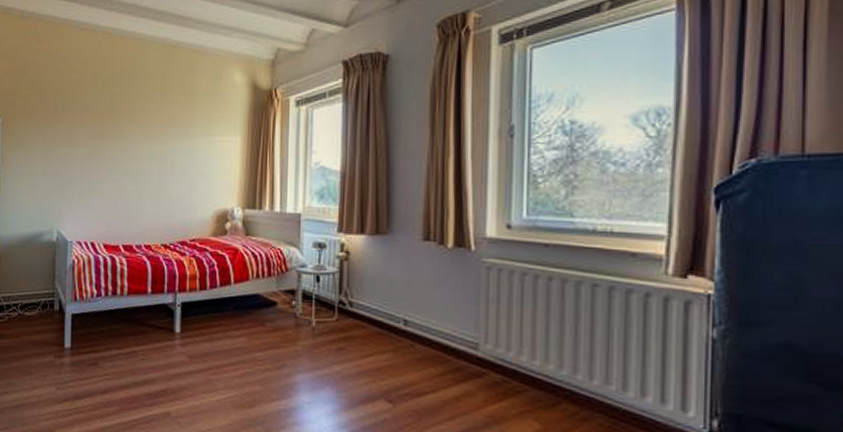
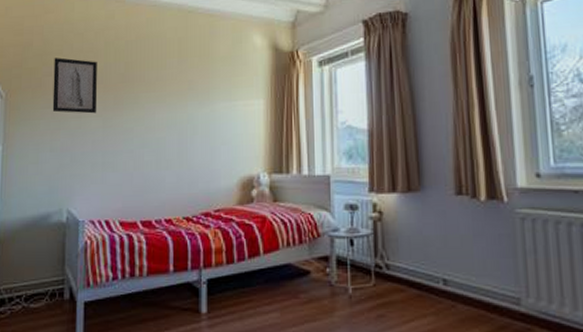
wall art: none [44,87,85,142] -> present [52,57,97,114]

